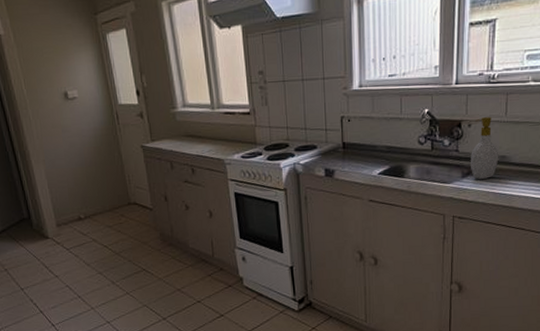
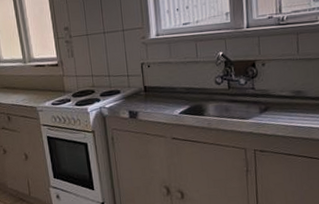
soap bottle: present [471,117,499,180] -> none [267,56,295,115]

